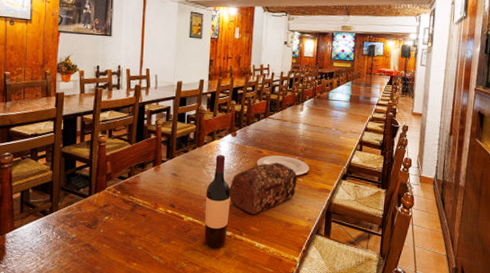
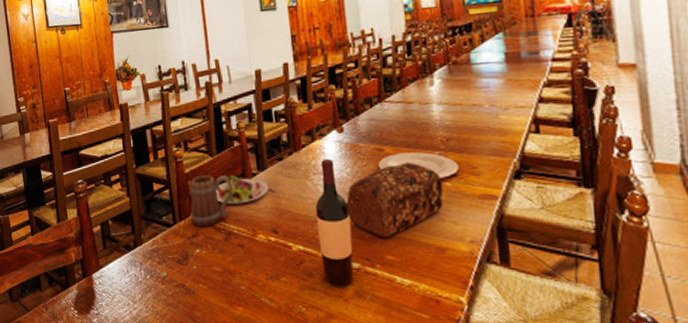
beer mug: none [105,158,144,199] -> present [190,175,233,227]
salad plate: none [129,160,173,183] -> present [215,175,268,204]

